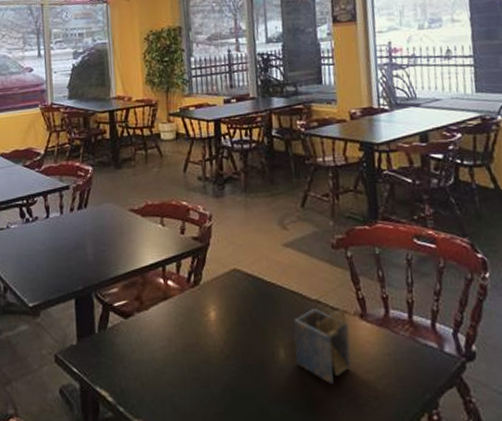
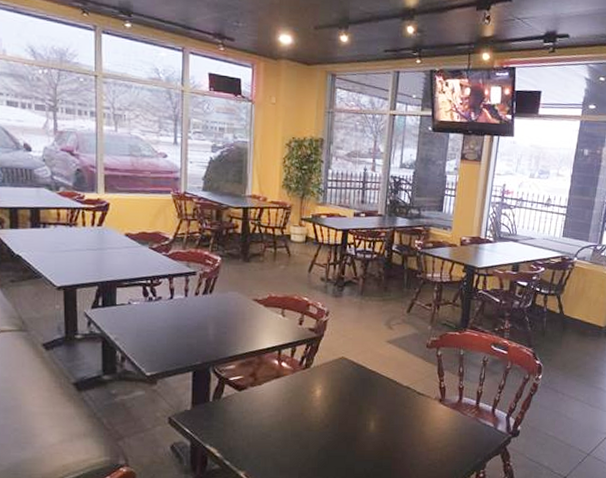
napkin holder: present [293,306,352,385] -> none [382,393,429,450]

